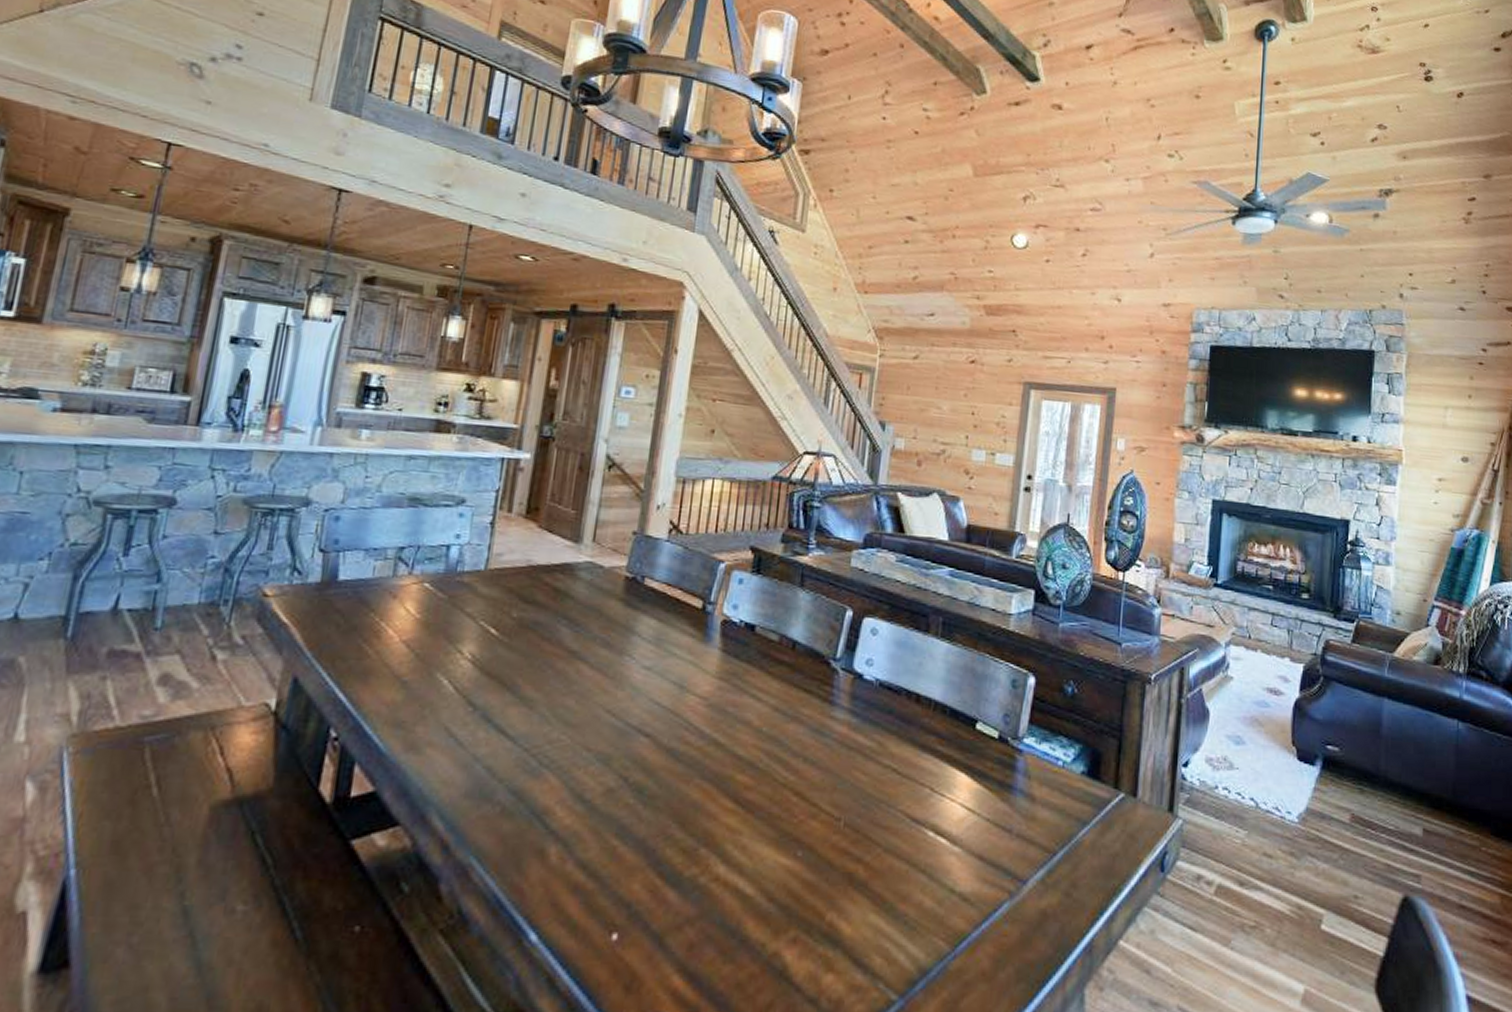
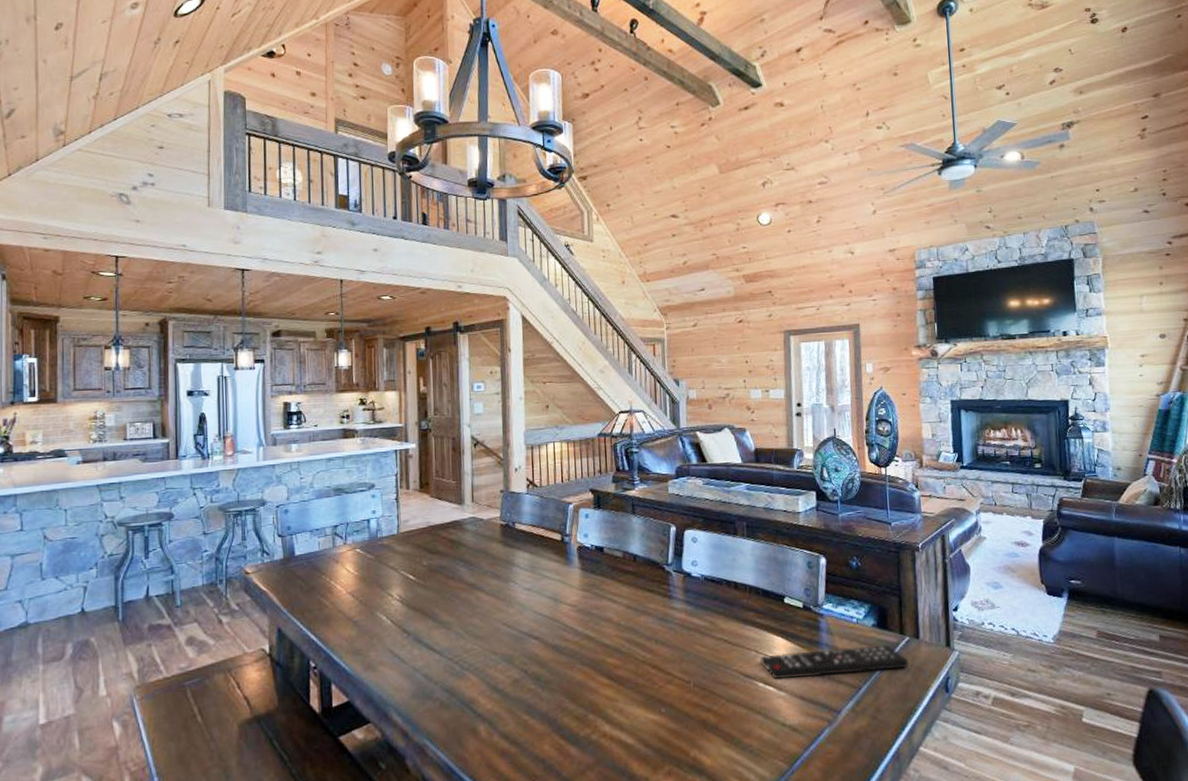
remote control: none [935,795,1120,834] -> present [760,645,909,680]

